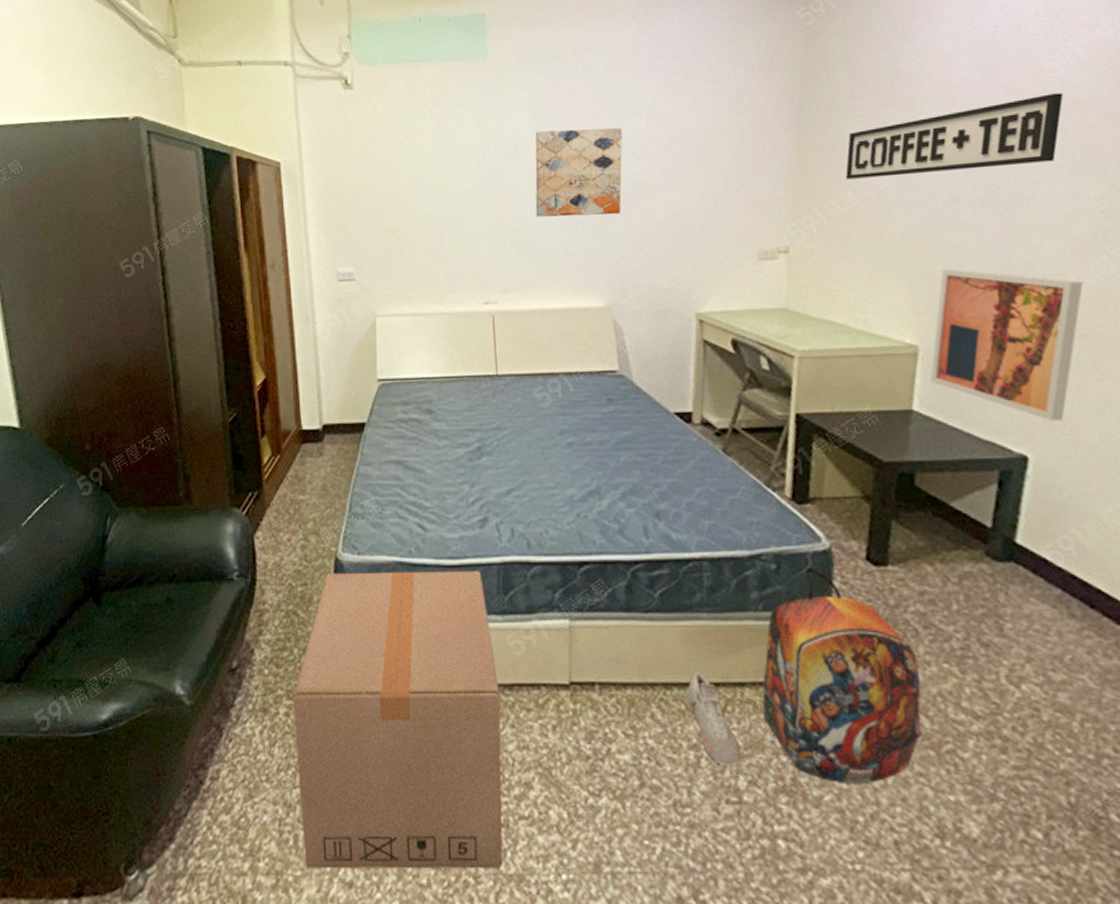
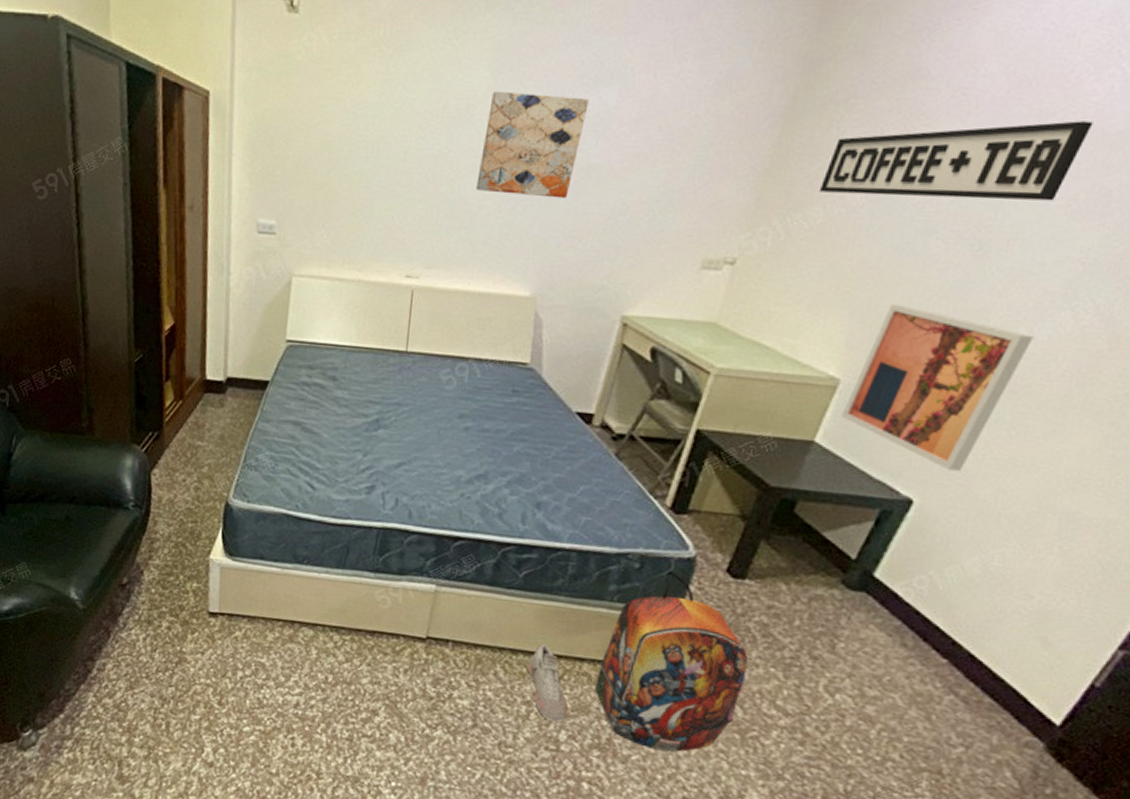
cardboard box: present [292,570,503,869] -> none [173,514,362,770]

